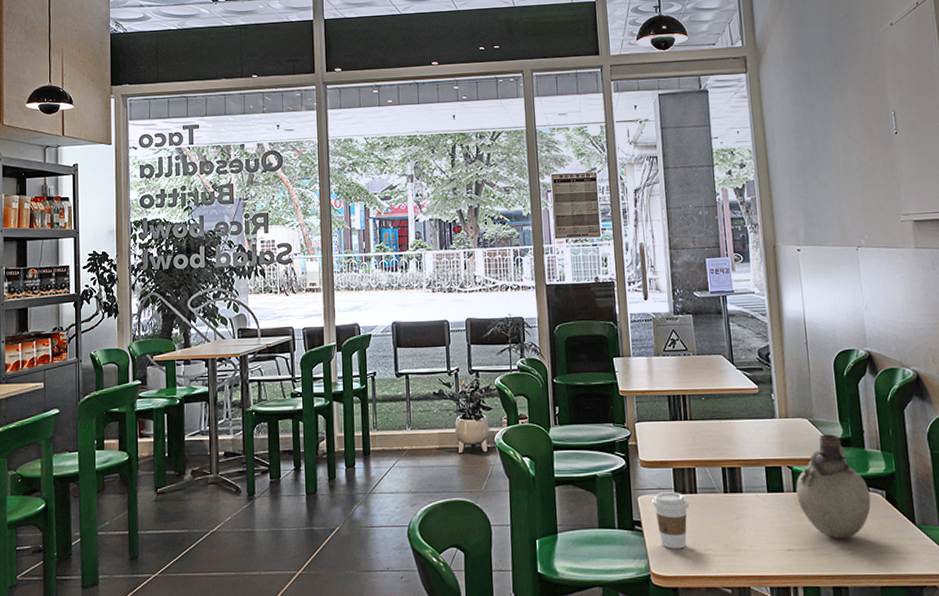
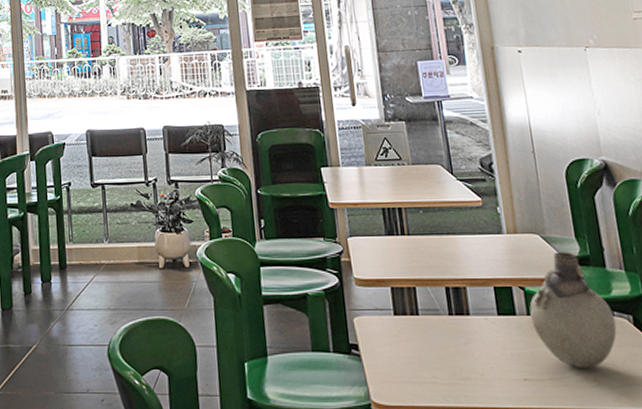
coffee cup: present [651,492,690,549] -> none [368,313,411,376]

